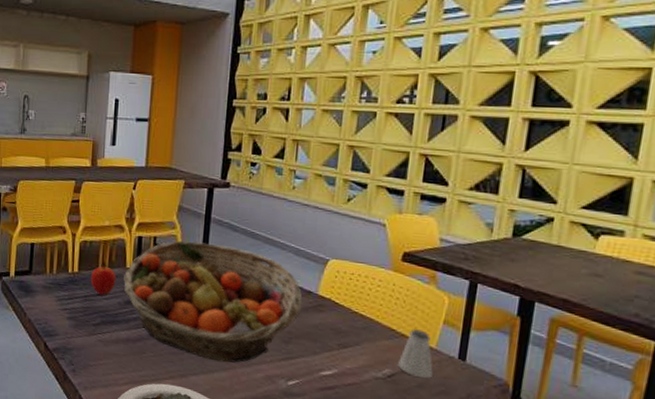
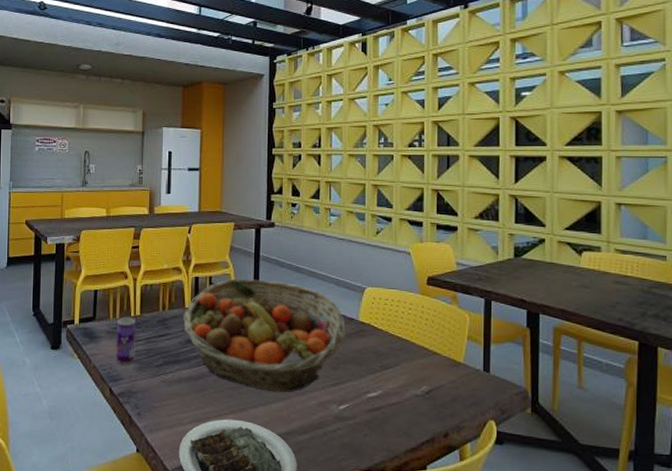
beverage can: none [51,272,74,322] -> present [116,316,137,366]
apple: present [90,265,116,295] -> none [152,306,176,336]
saltshaker: present [398,329,433,379] -> none [433,346,464,392]

